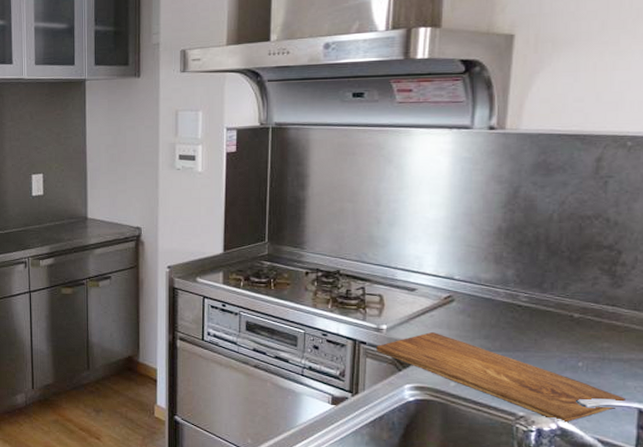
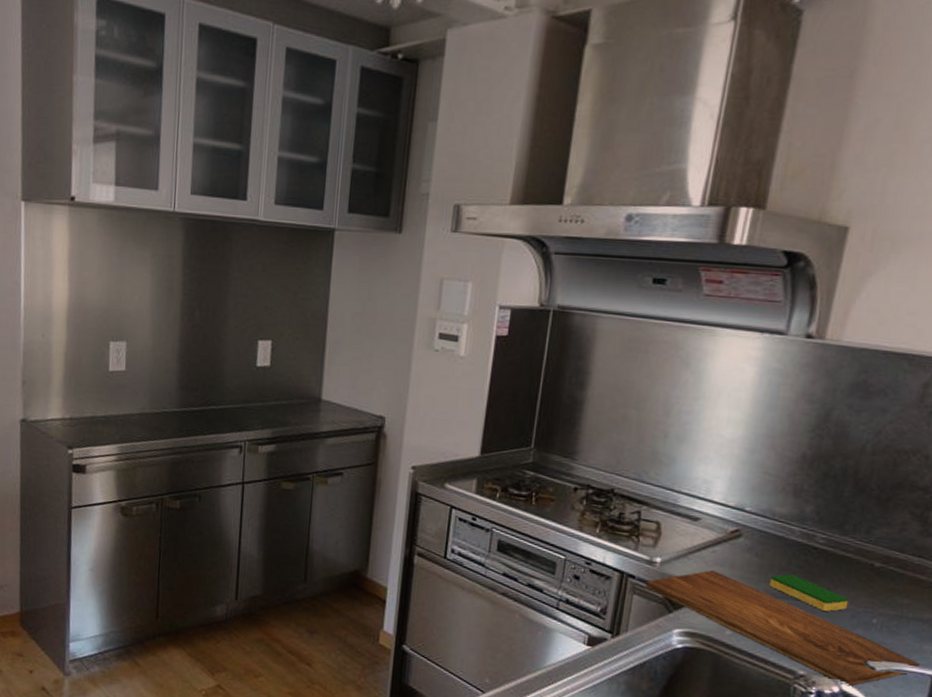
dish sponge: none [483,330,555,359] -> present [769,574,849,611]

